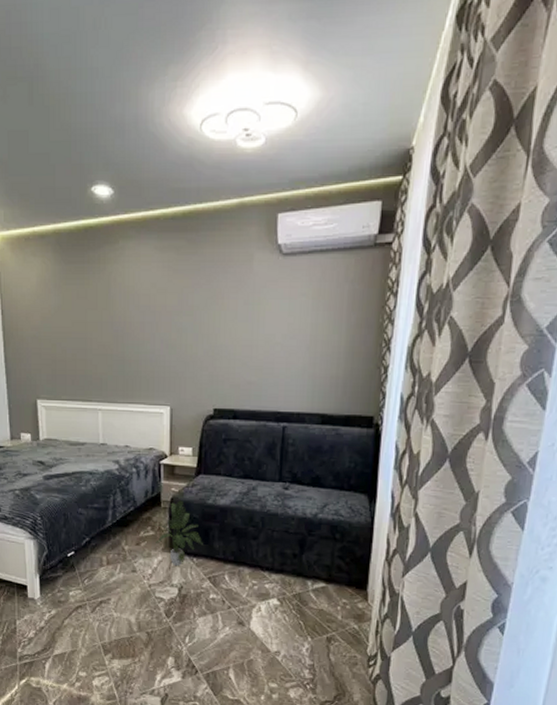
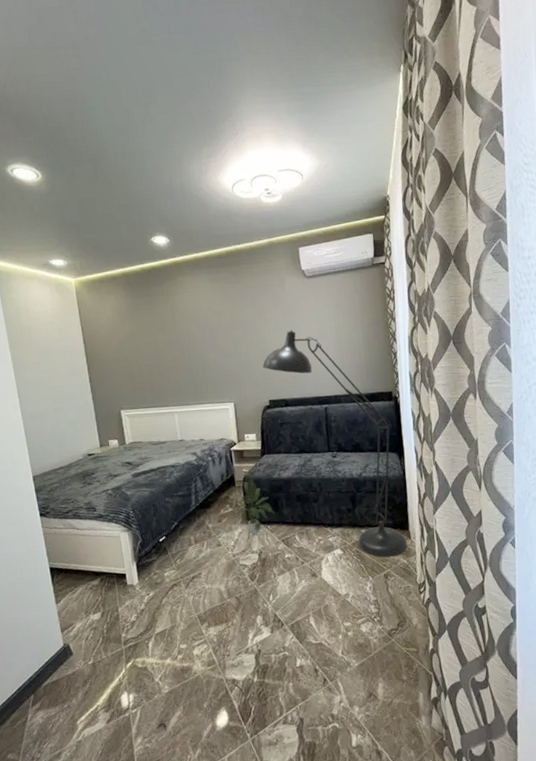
floor lamp: none [211,322,366,619] -> present [262,330,408,558]

